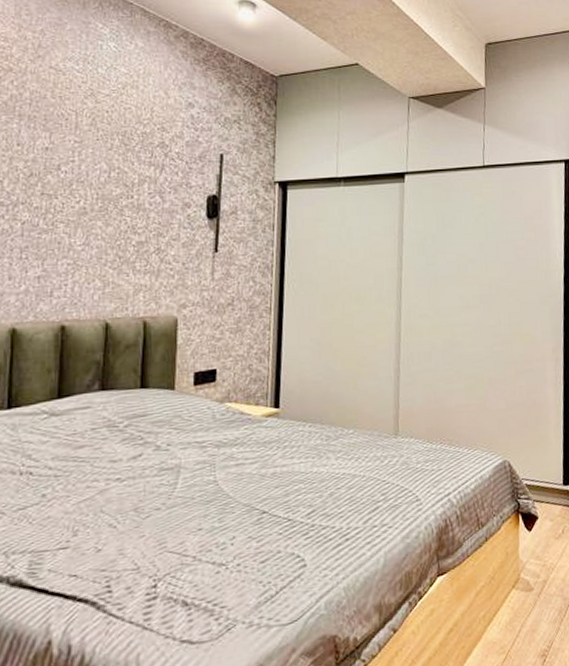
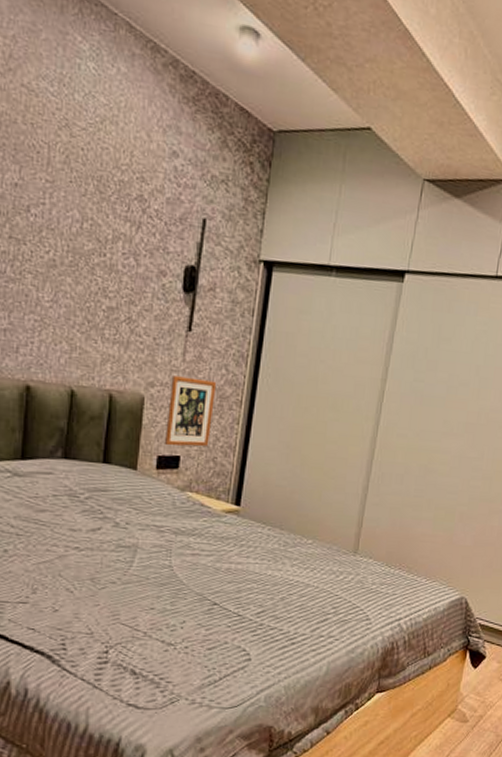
picture frame: none [200,293,246,361] -> present [165,376,217,447]

